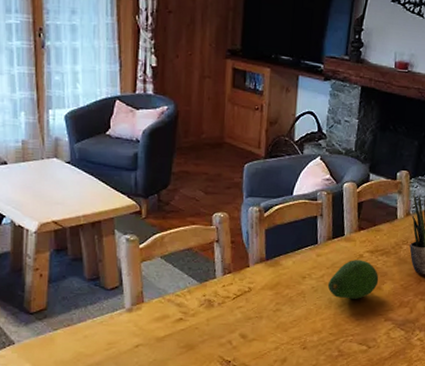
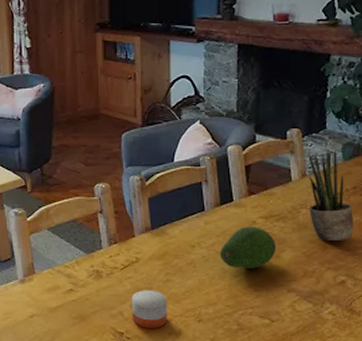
candle: none [240,318,275,356] -> present [132,289,167,328]

